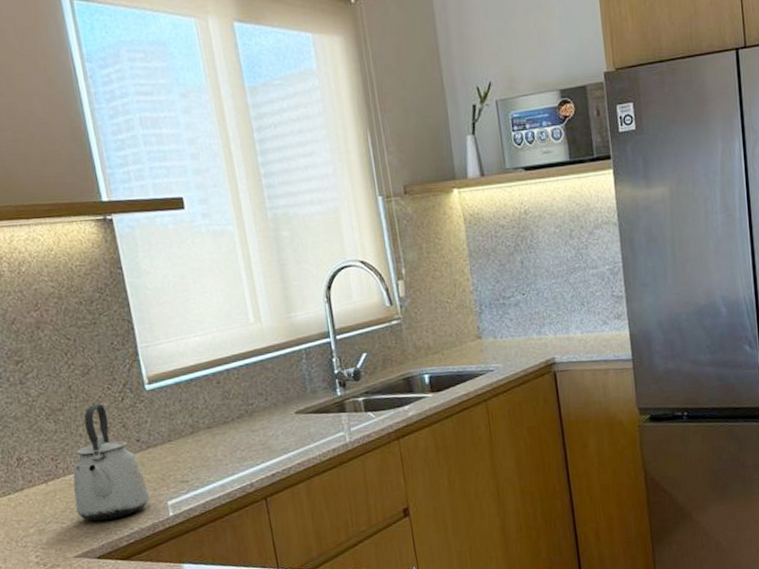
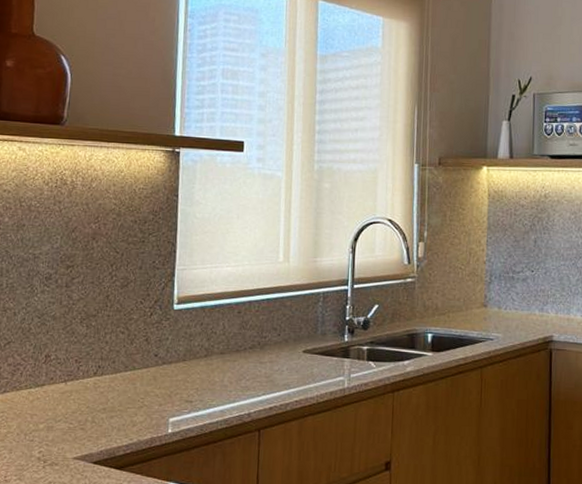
kettle: present [73,403,150,521] -> none [86,315,155,427]

